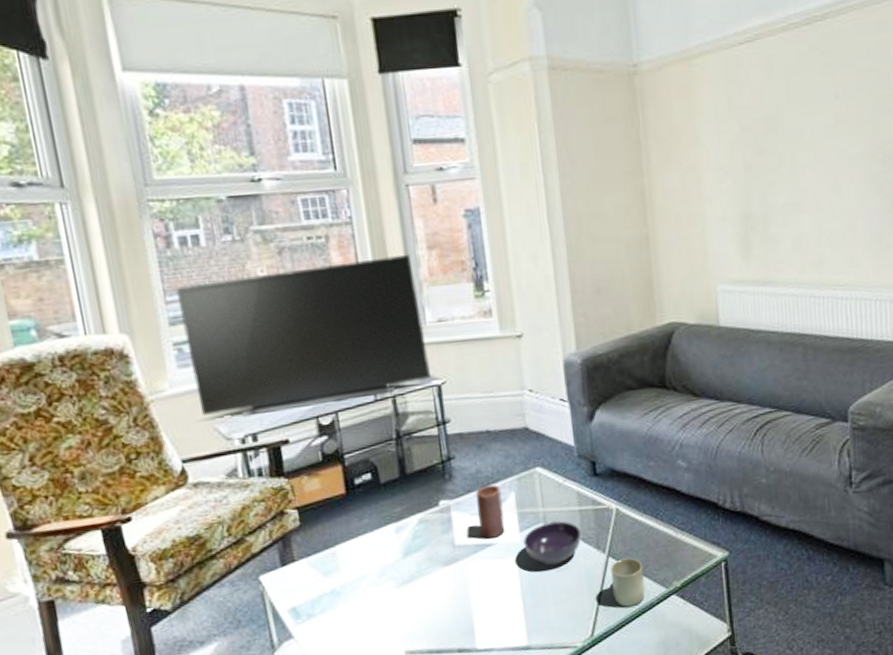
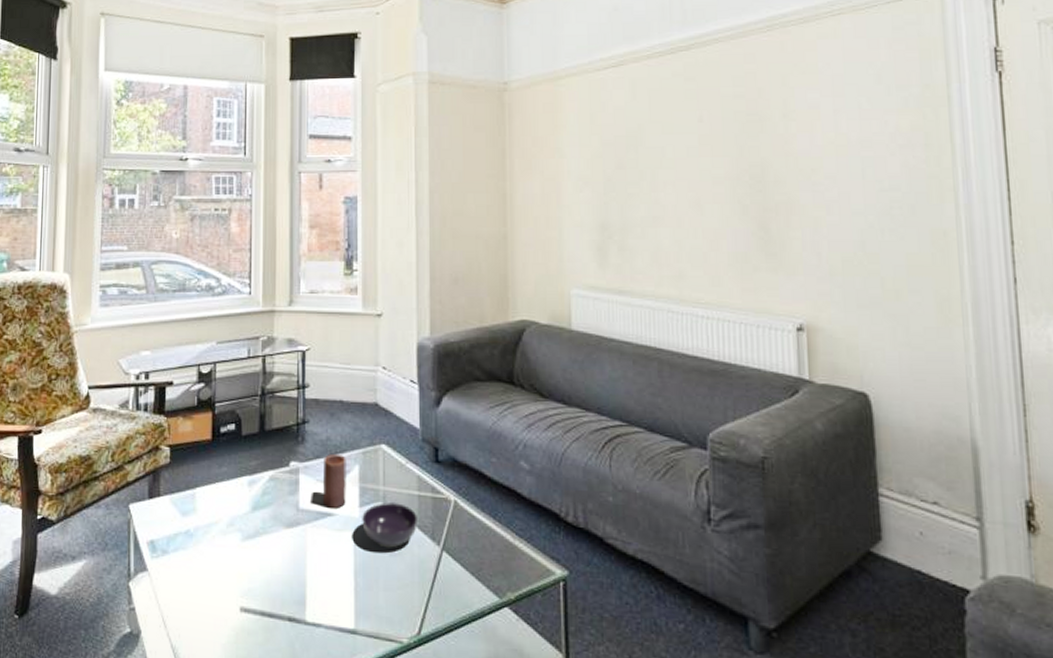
television: present [175,255,431,417] -> none [109,232,298,356]
mug: present [611,557,646,607] -> none [444,556,477,610]

